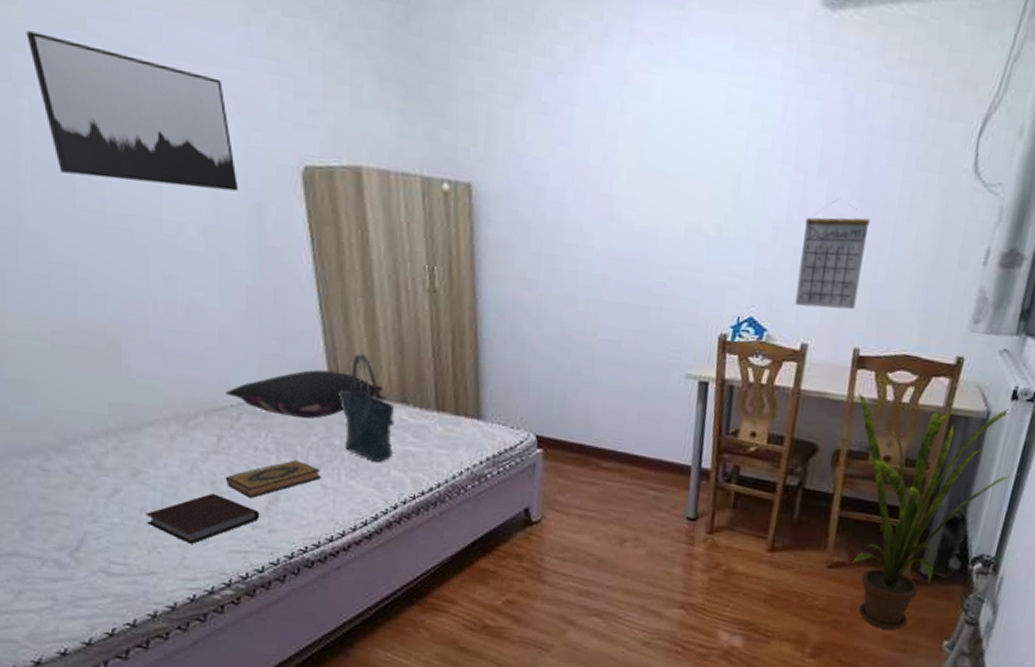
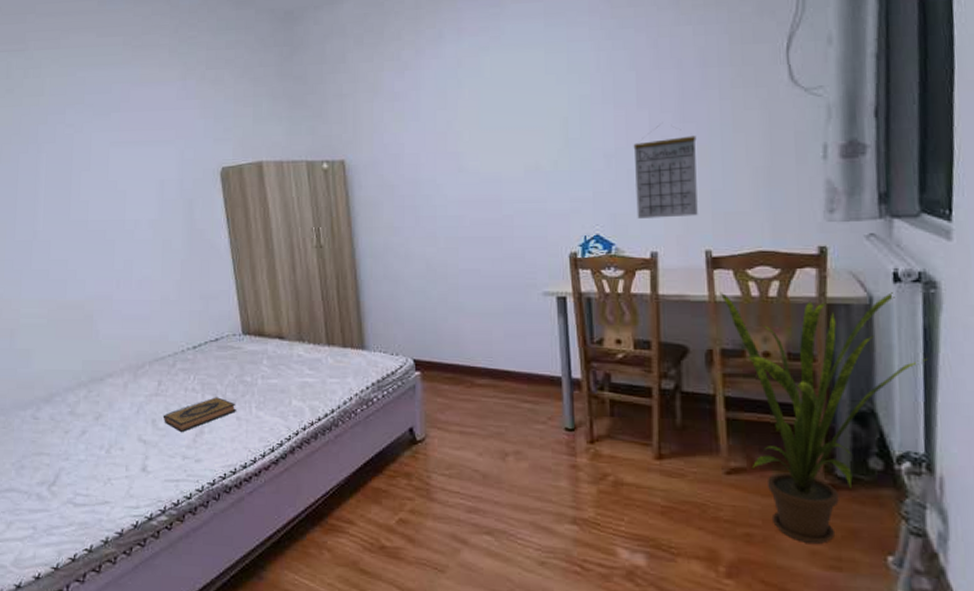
wall art: present [26,31,239,192] -> none [48,110,177,197]
notebook: present [145,492,260,544] -> none [103,429,189,475]
pillow: present [226,369,383,419] -> none [165,320,284,360]
tote bag: present [339,353,394,462] -> none [249,303,293,393]

